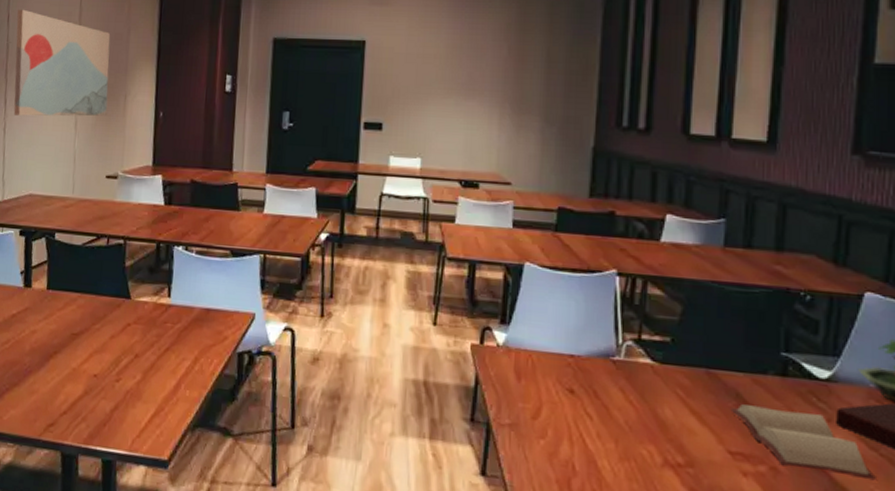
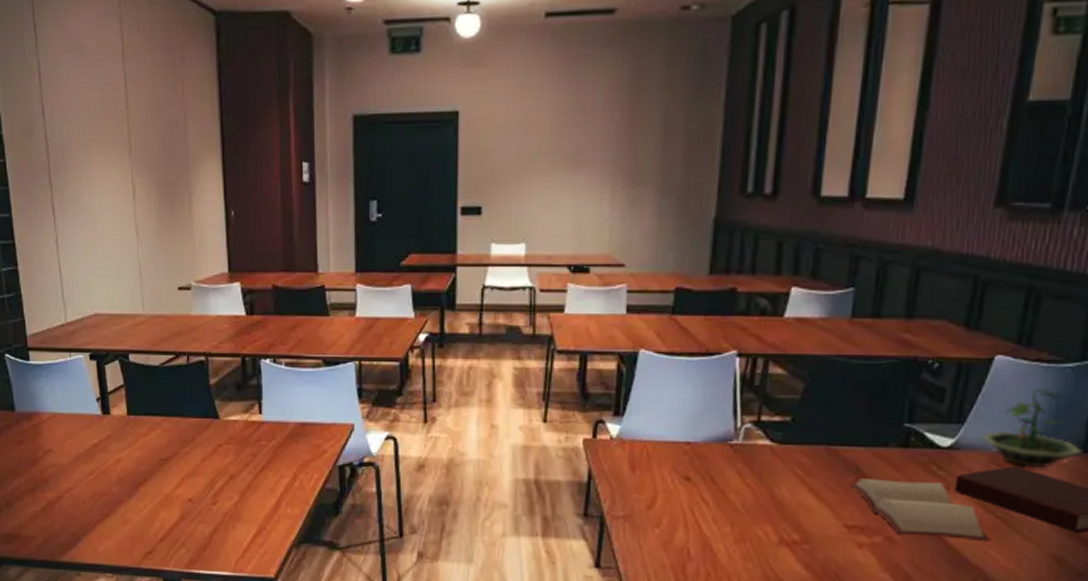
wall art: present [13,9,111,116] -> none [53,98,172,226]

